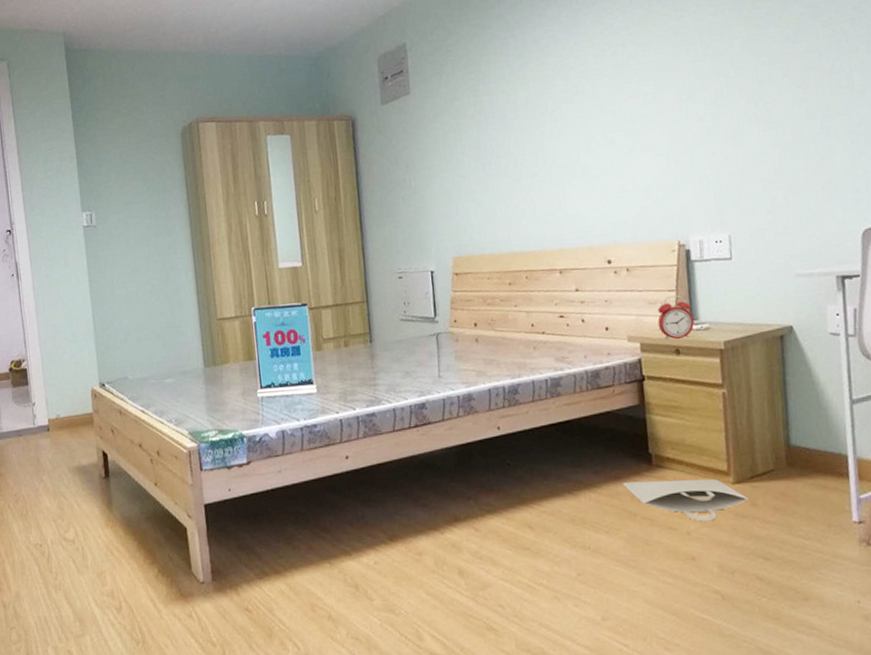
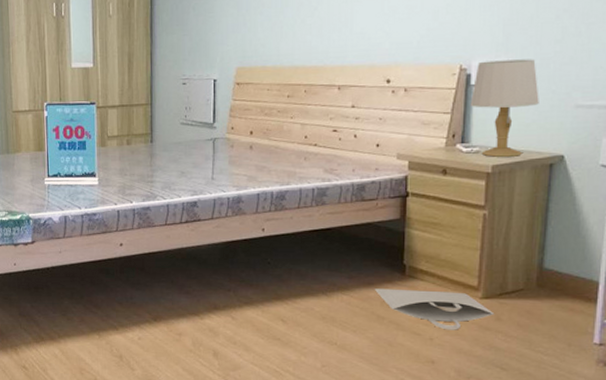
alarm clock: present [657,294,695,341] -> none [429,117,466,161]
table lamp: none [693,230,760,333] -> present [470,59,539,157]

